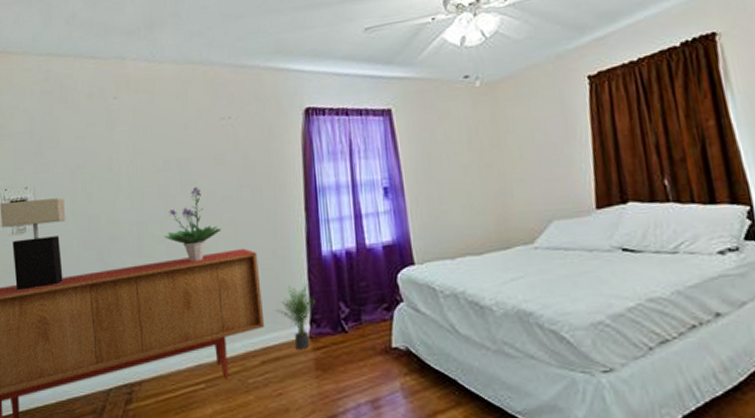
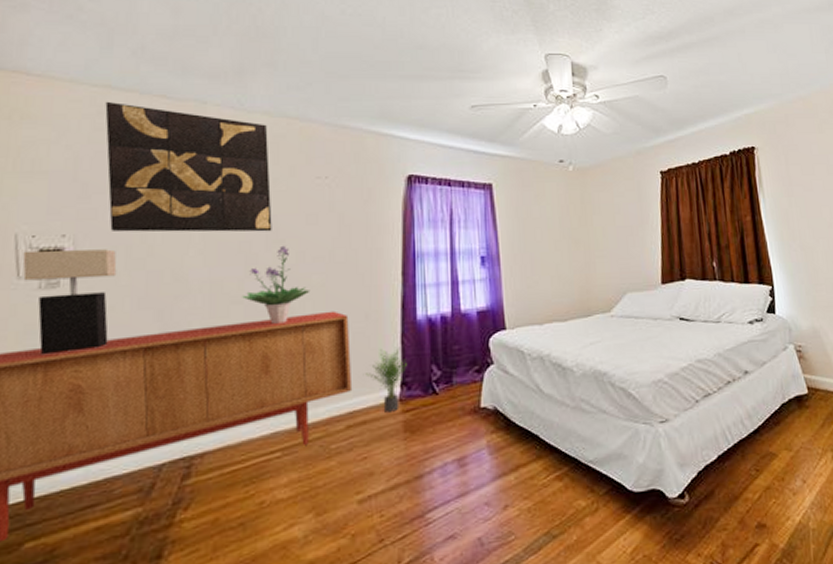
wall art: none [49,67,186,183] -> present [105,101,272,232]

